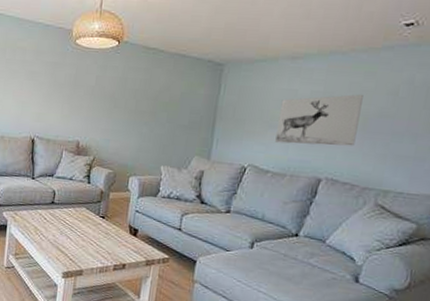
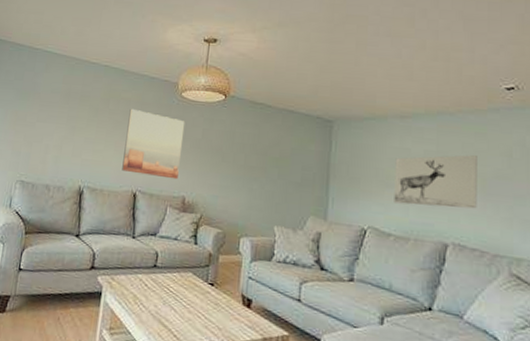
wall art: none [20,57,80,125] -> present [122,108,185,180]

